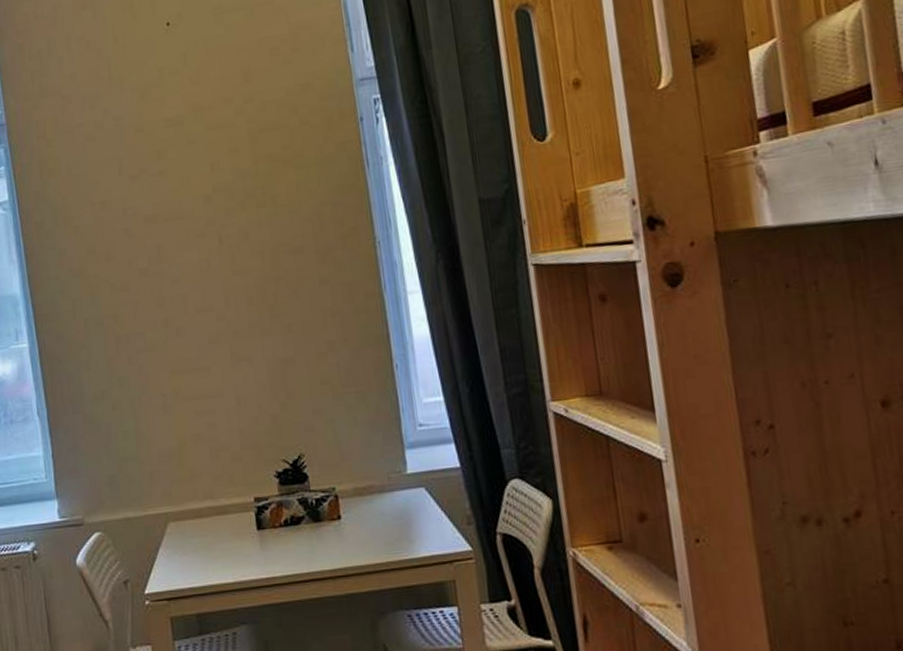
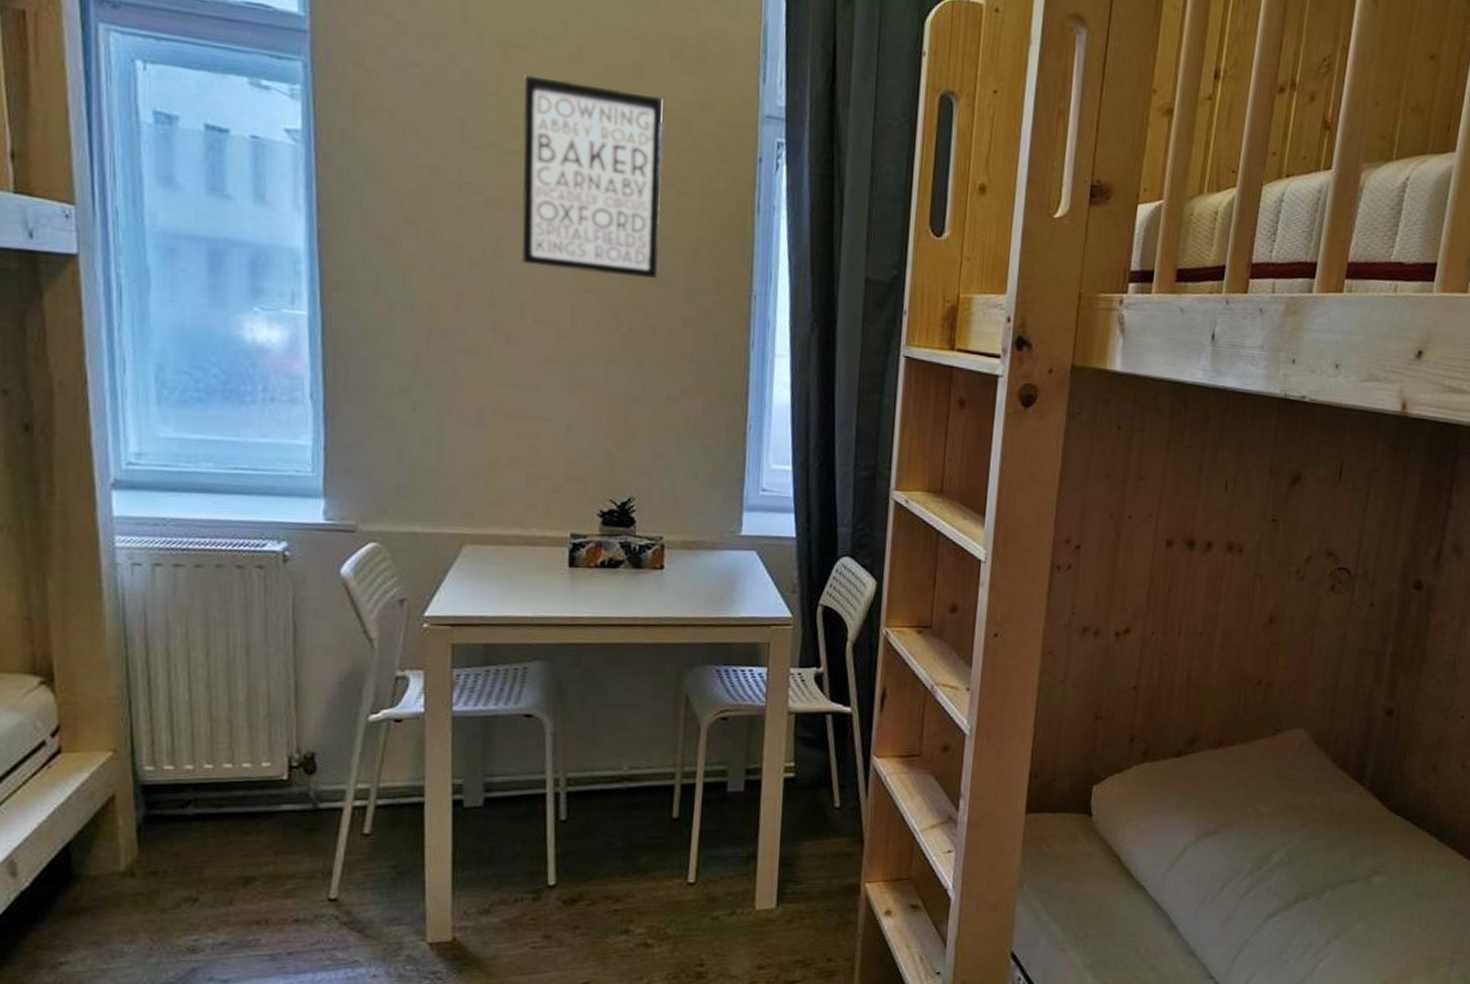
wall art: none [159,92,290,263] -> present [521,75,664,278]

